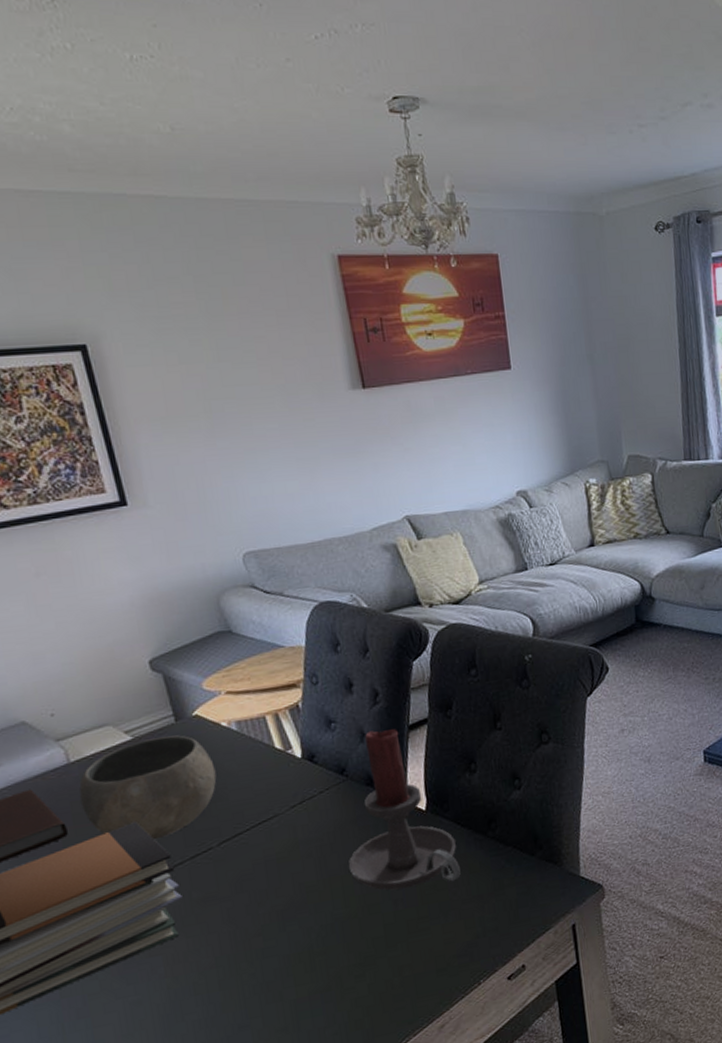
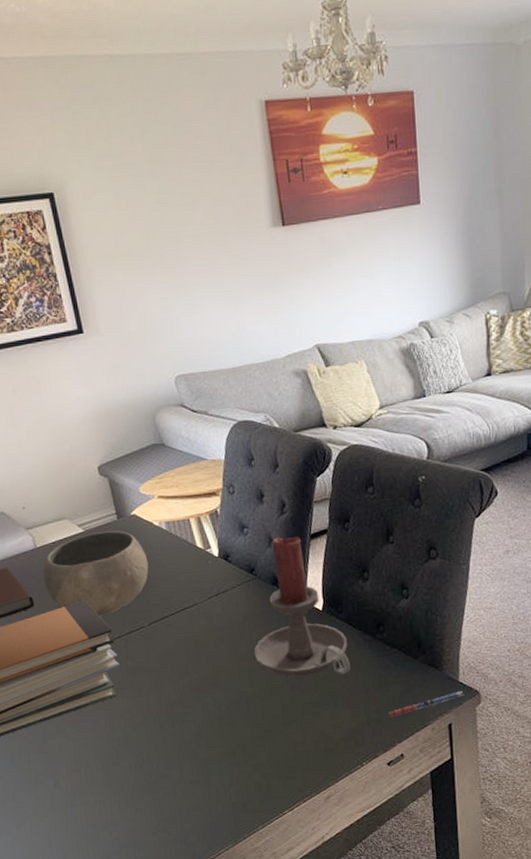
pen: none [506,886,587,924] -> present [388,691,464,717]

